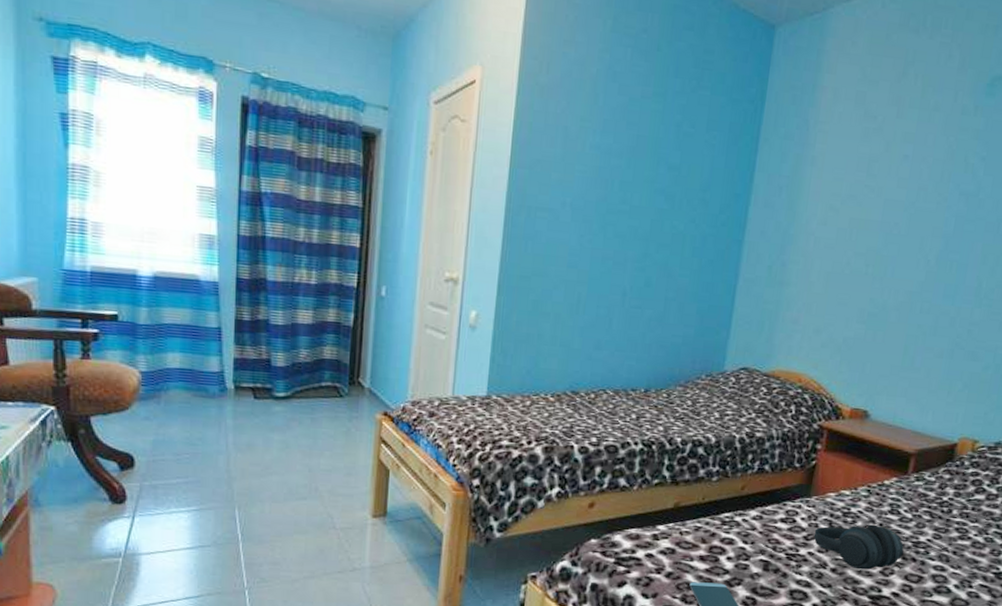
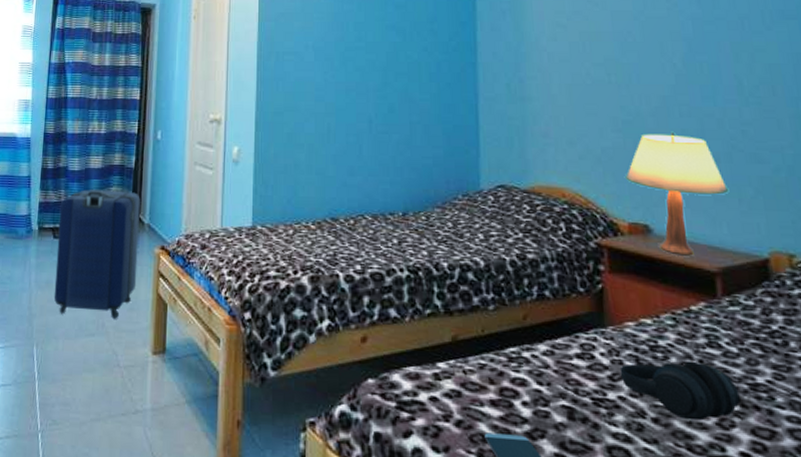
suitcase: none [257,347,360,484] -> present [54,190,140,319]
table lamp: none [858,327,942,439] -> present [625,133,728,256]

